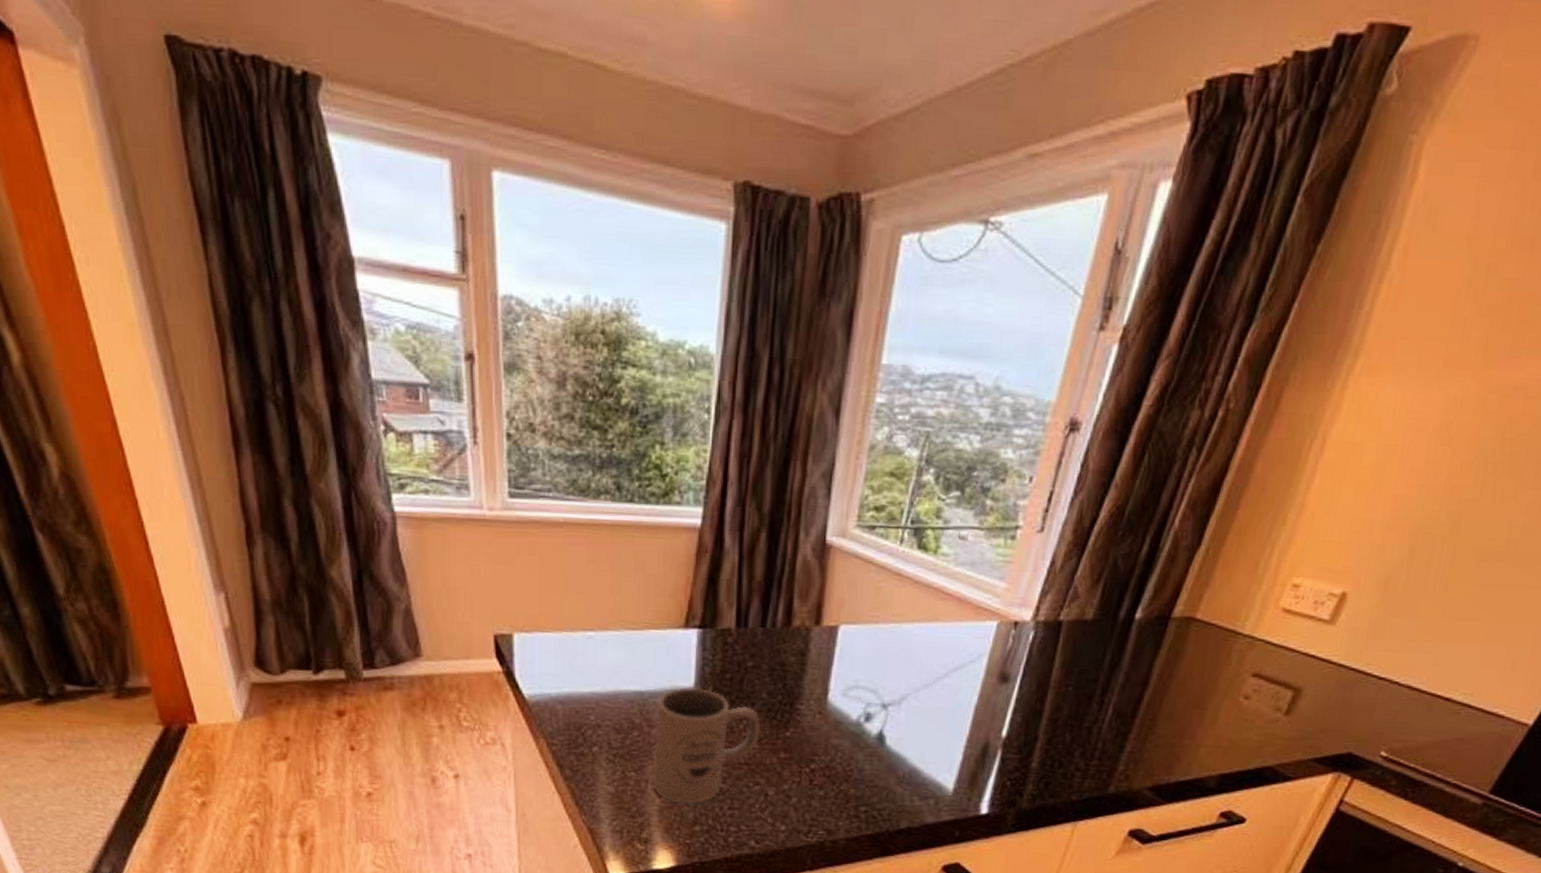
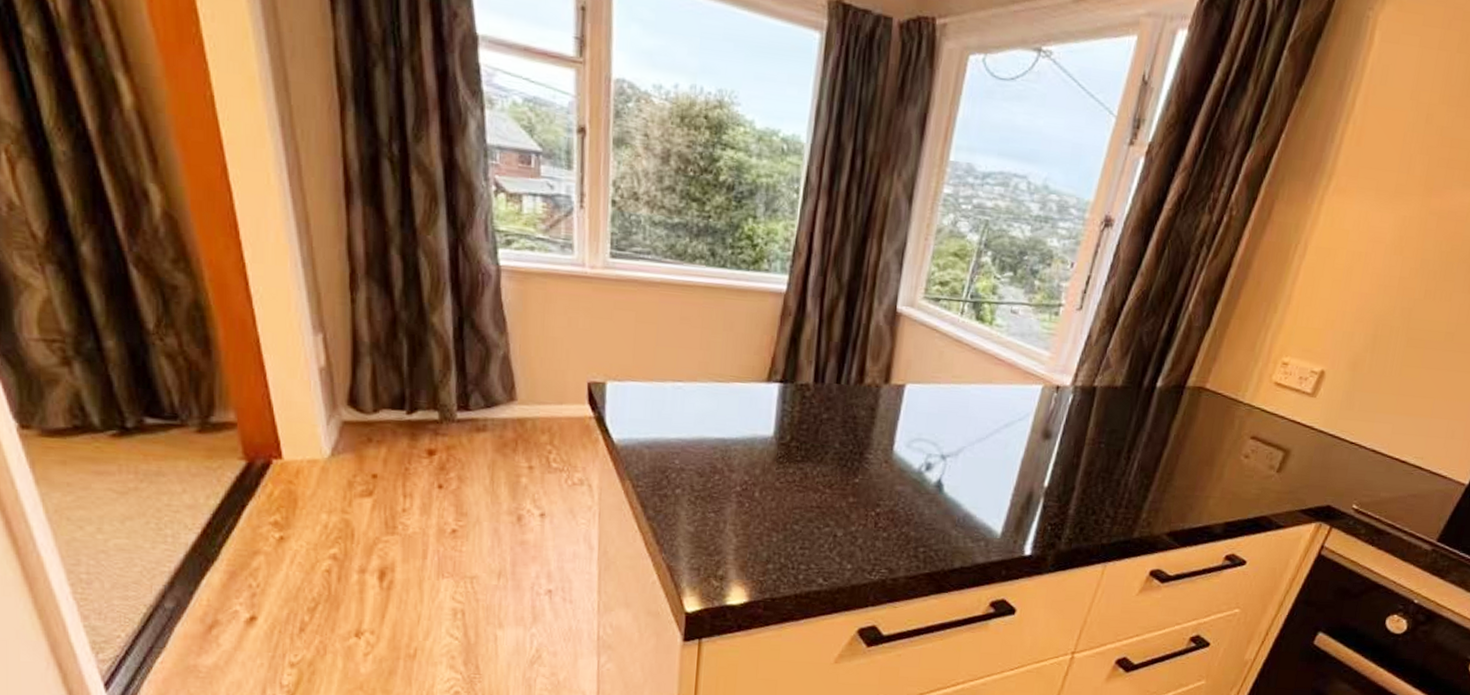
mug: present [652,687,761,804] -> none [730,436,833,544]

